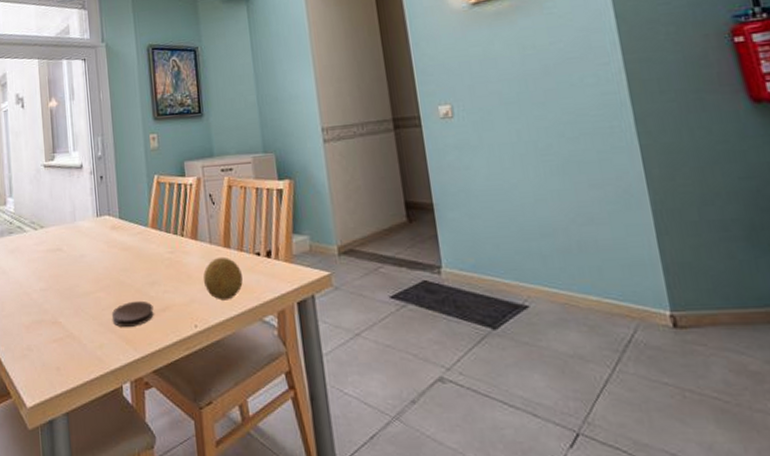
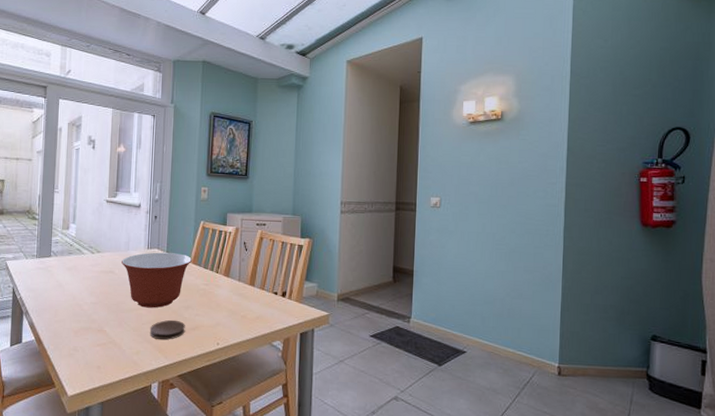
mixing bowl: none [69,217,150,289] -> present [121,252,192,308]
fruit: present [203,256,243,301] -> none [229,292,261,326]

